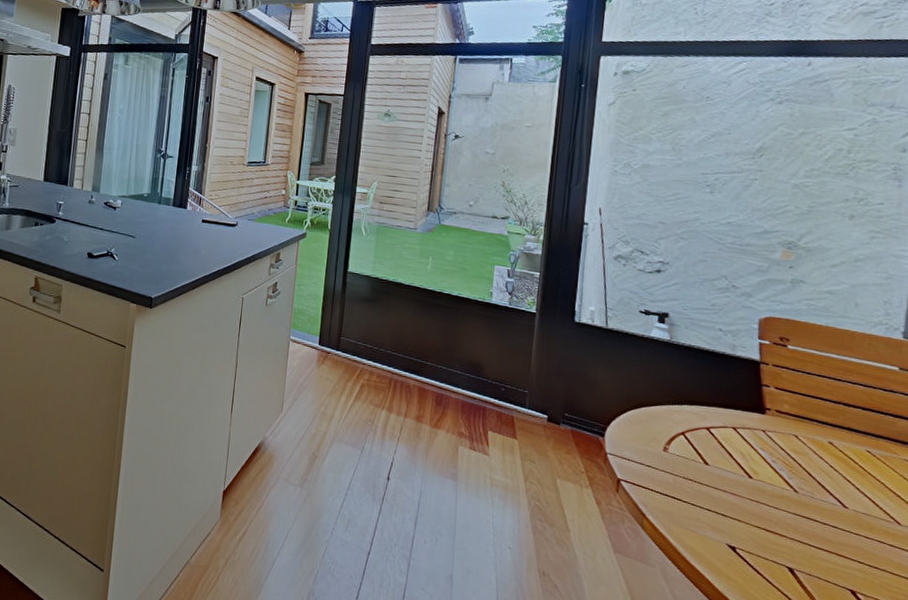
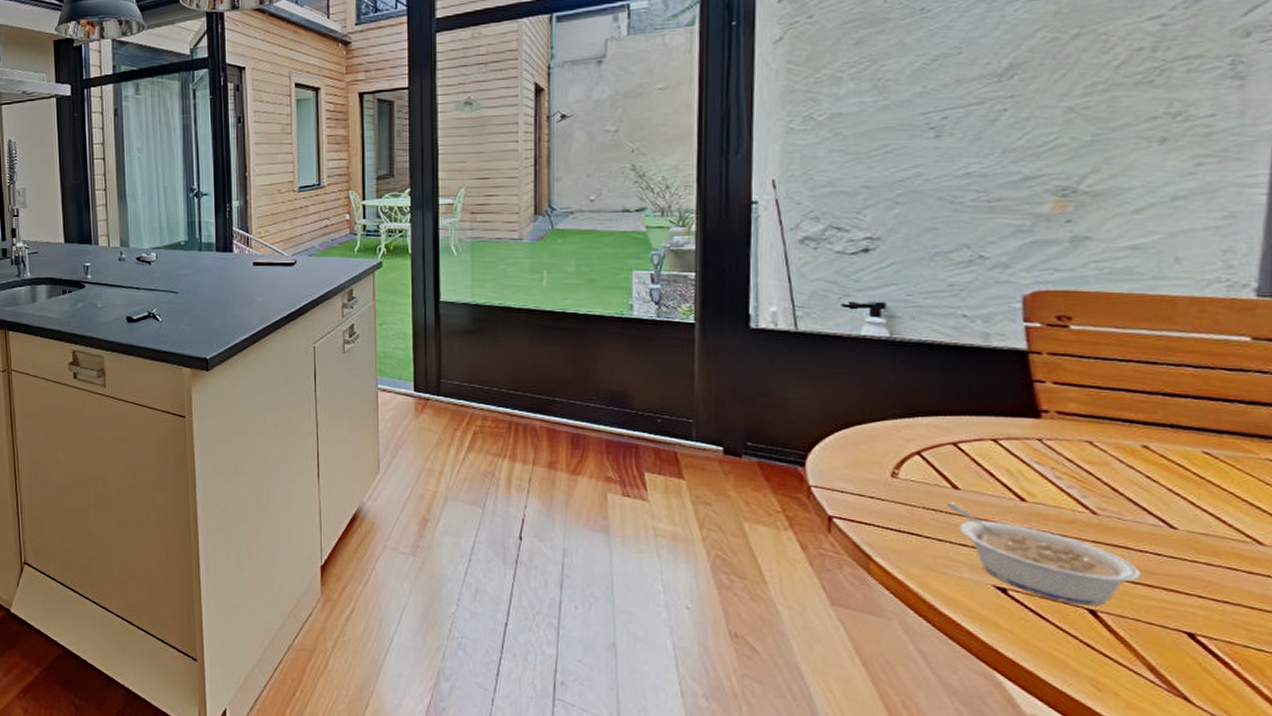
legume: none [700,475,823,565] -> present [947,503,1141,606]

